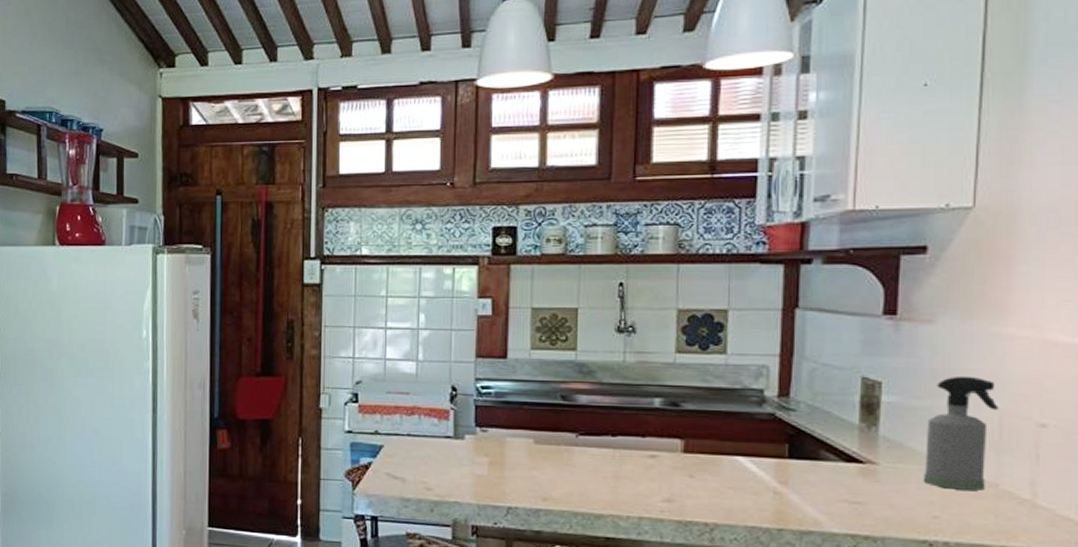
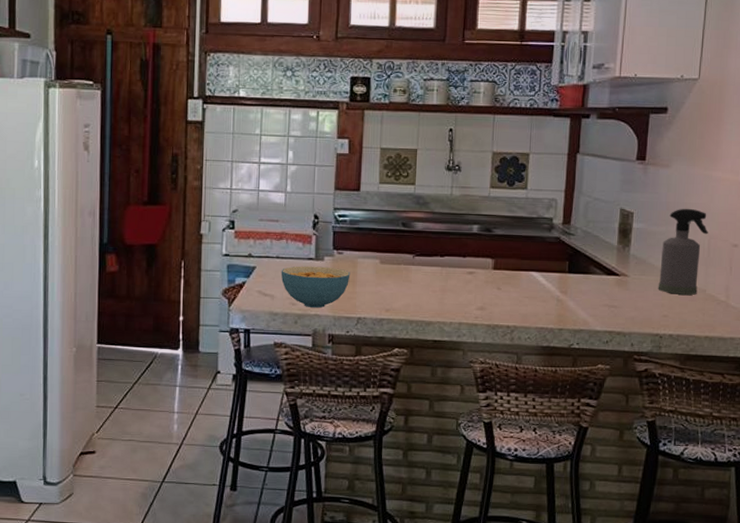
cereal bowl: none [413,445,497,494] -> present [281,266,351,308]

